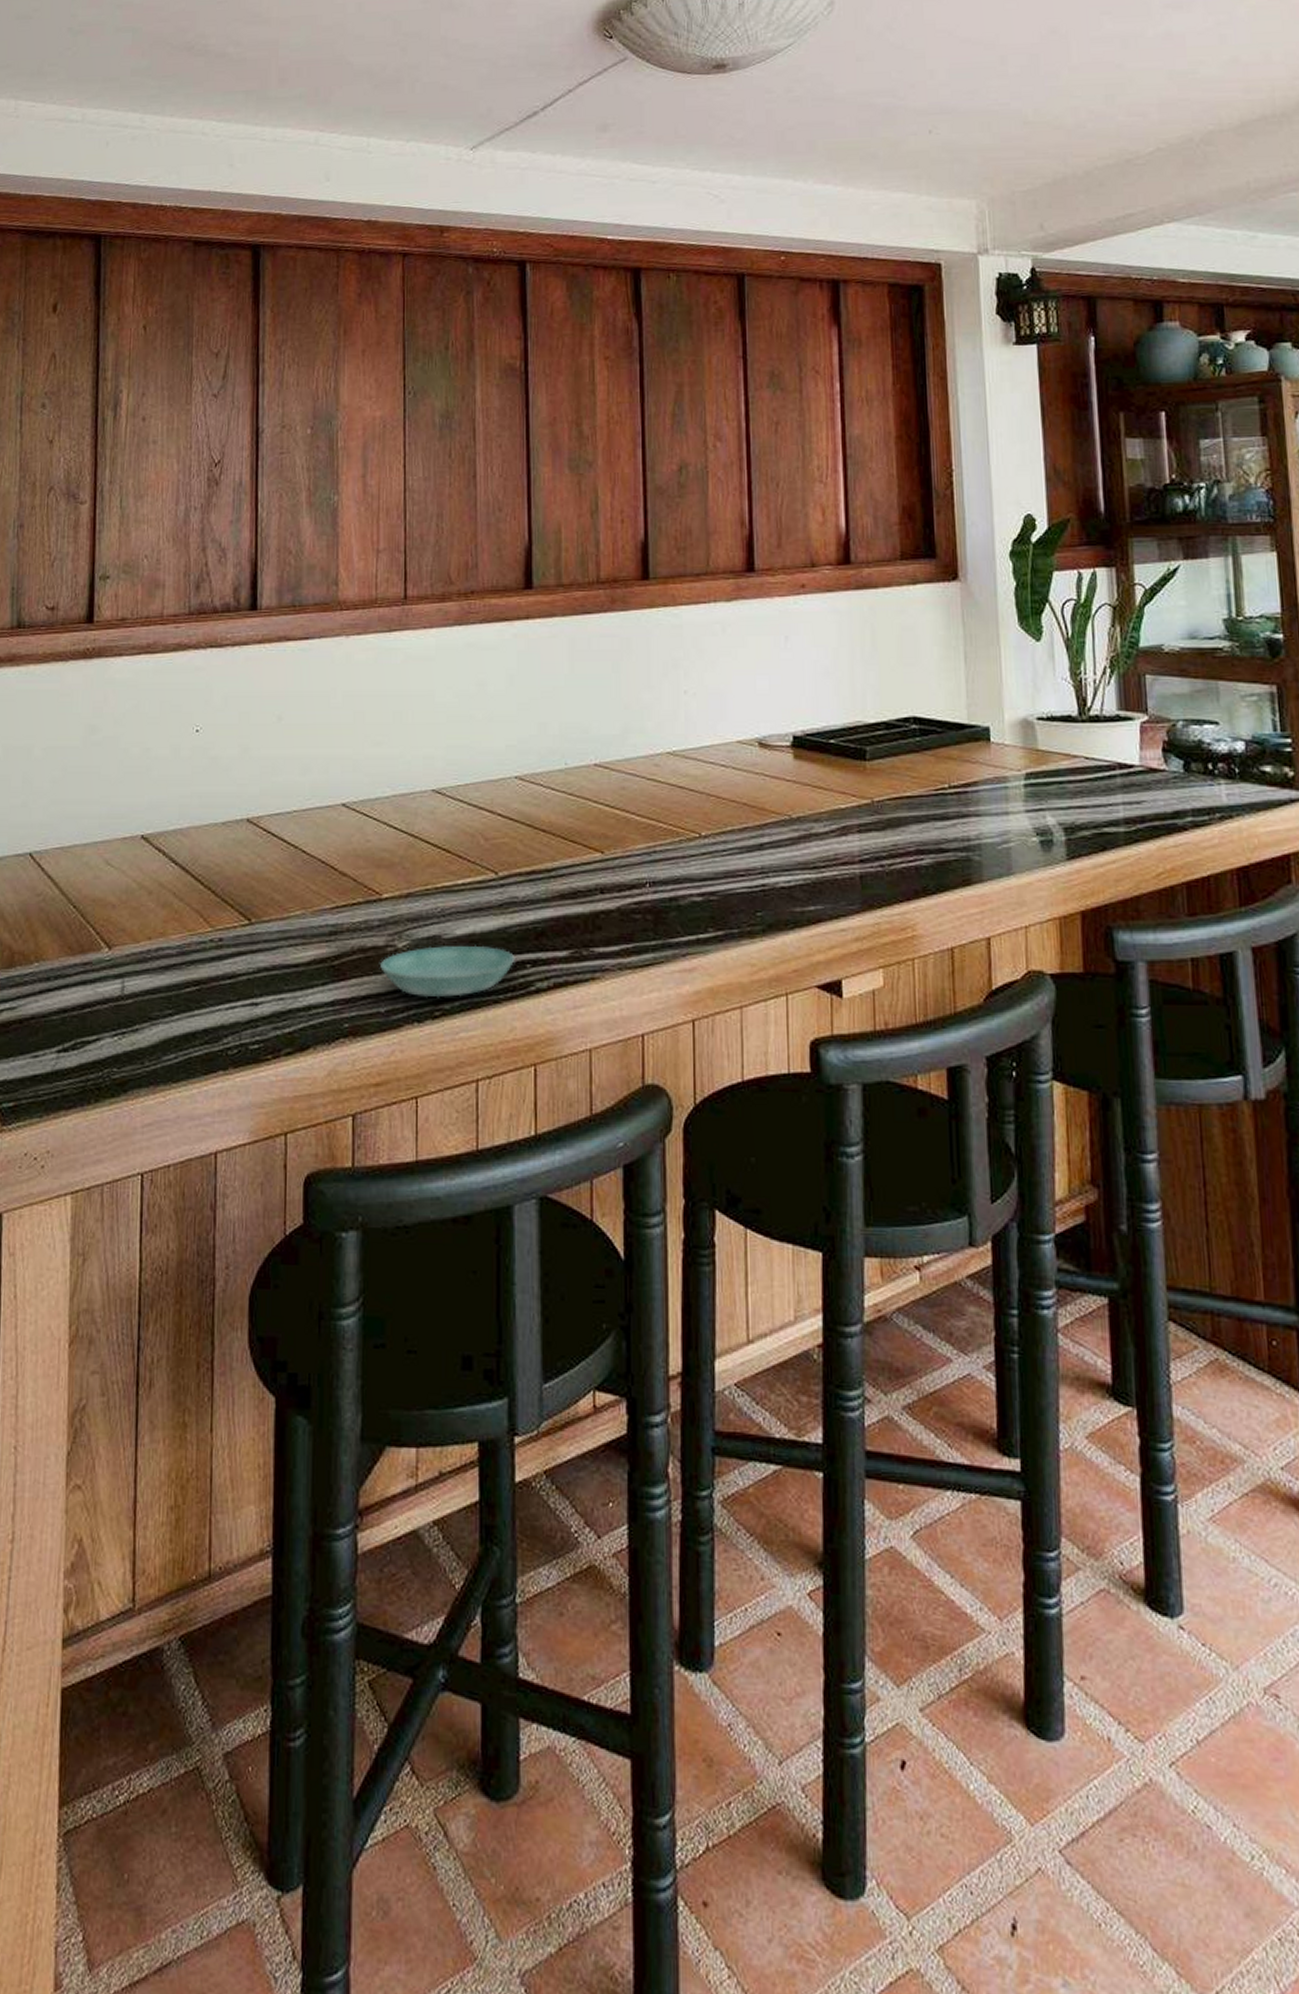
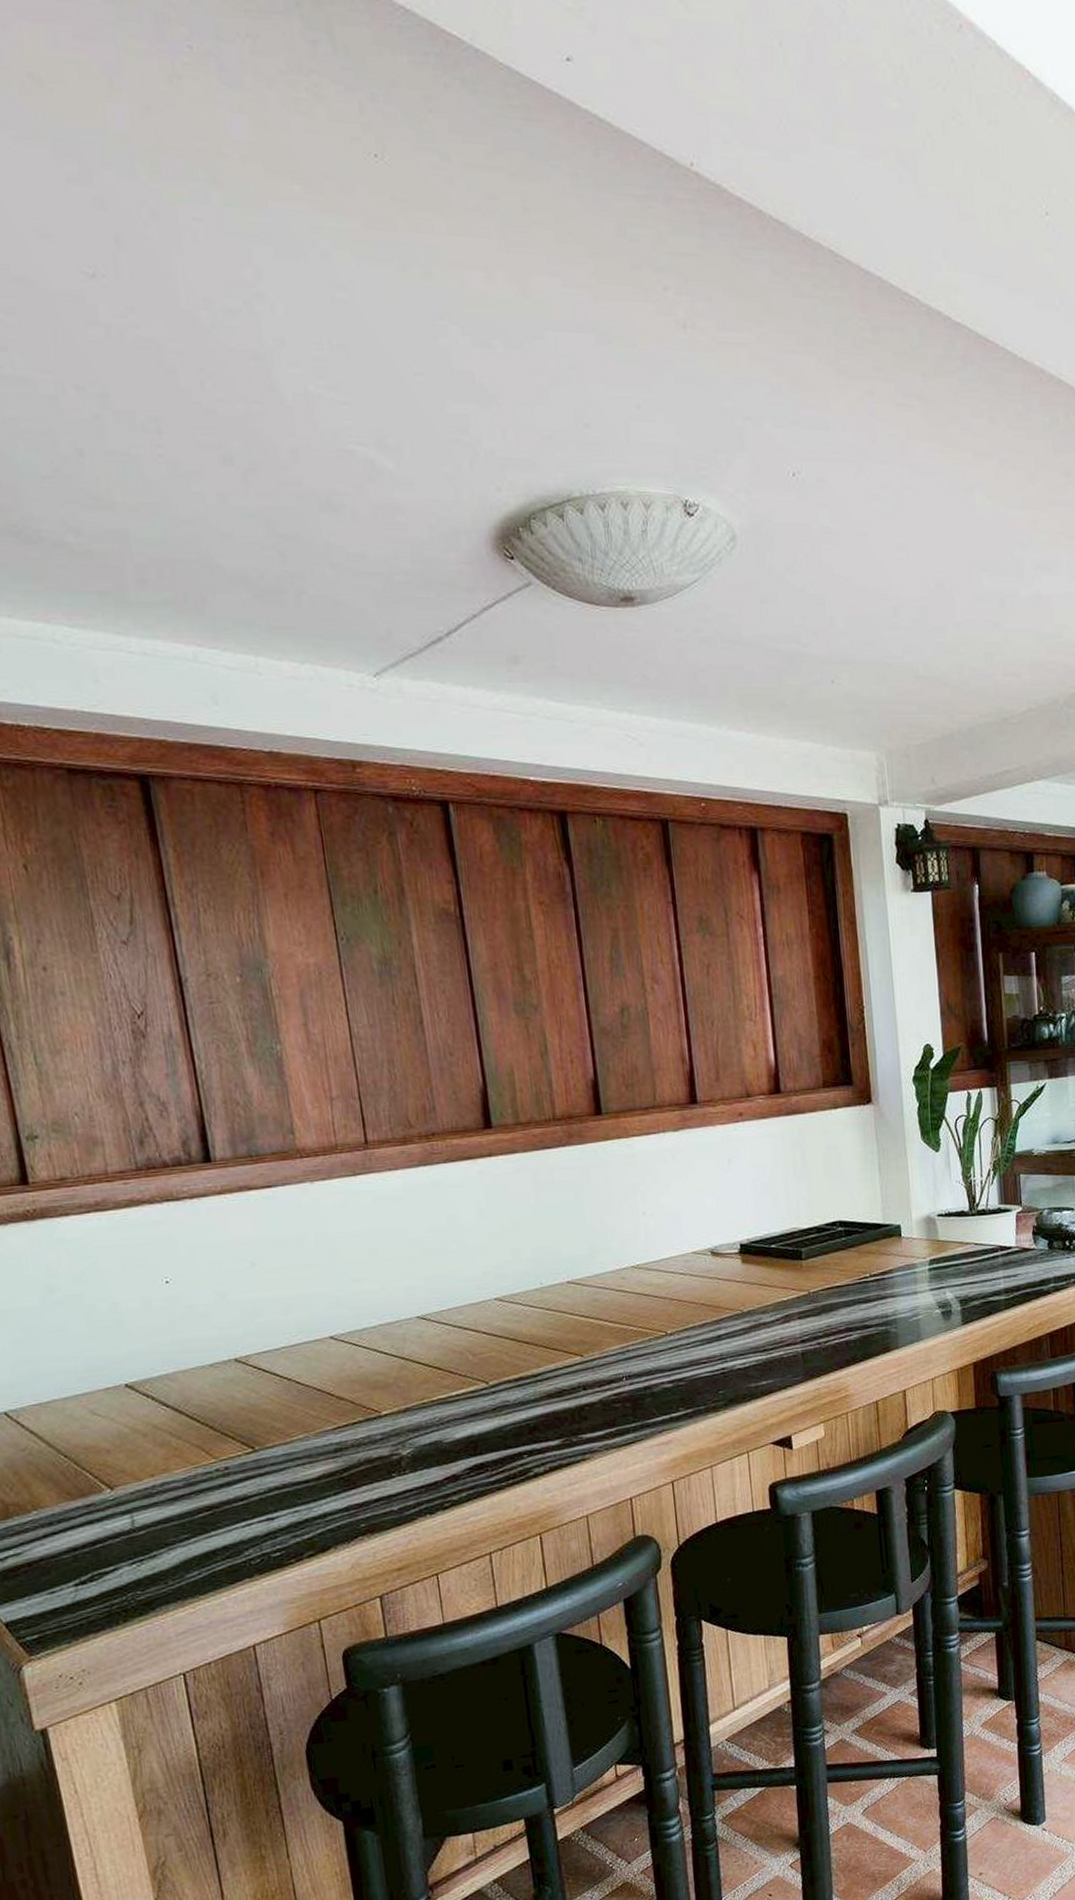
saucer: present [379,945,515,998] -> none [386,1444,513,1494]

